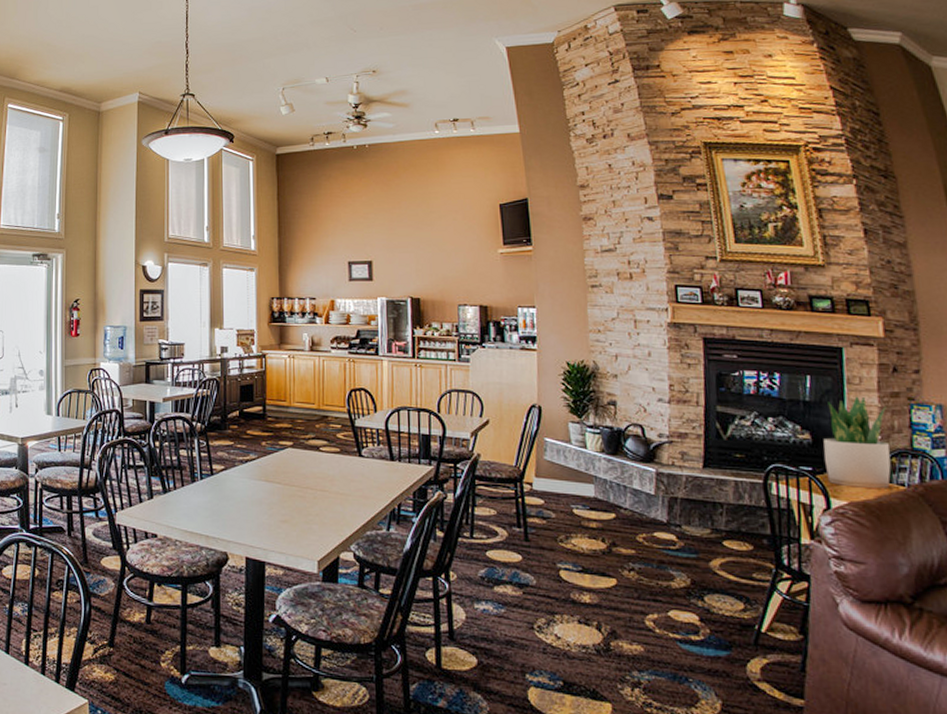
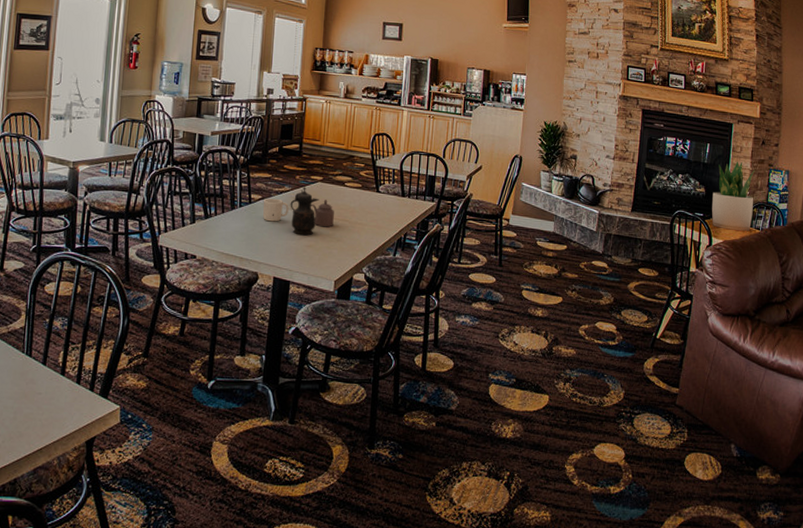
mug: none [226,468,256,495] -> present [262,198,289,222]
coffeepot: none [257,454,292,510] -> present [290,187,320,236]
sugar bowl: none [282,468,310,499] -> present [311,200,334,228]

